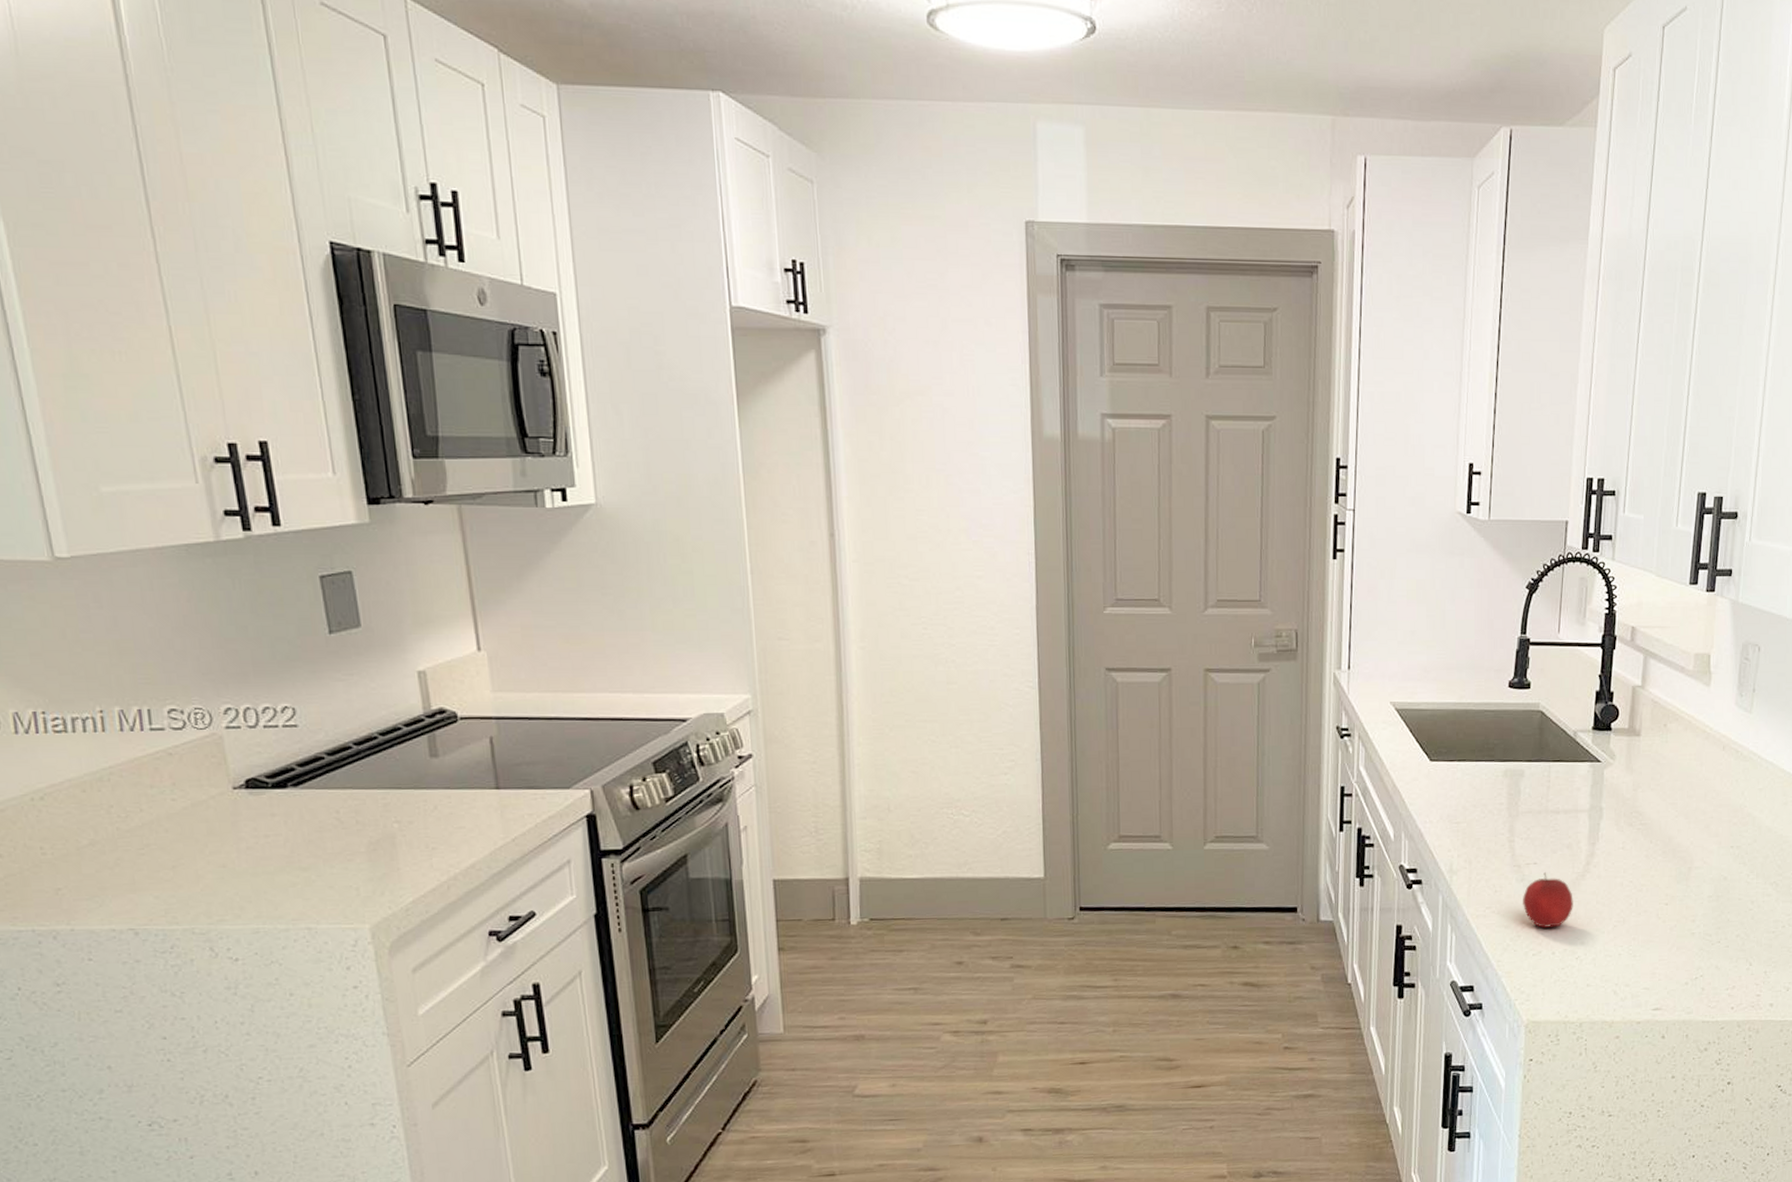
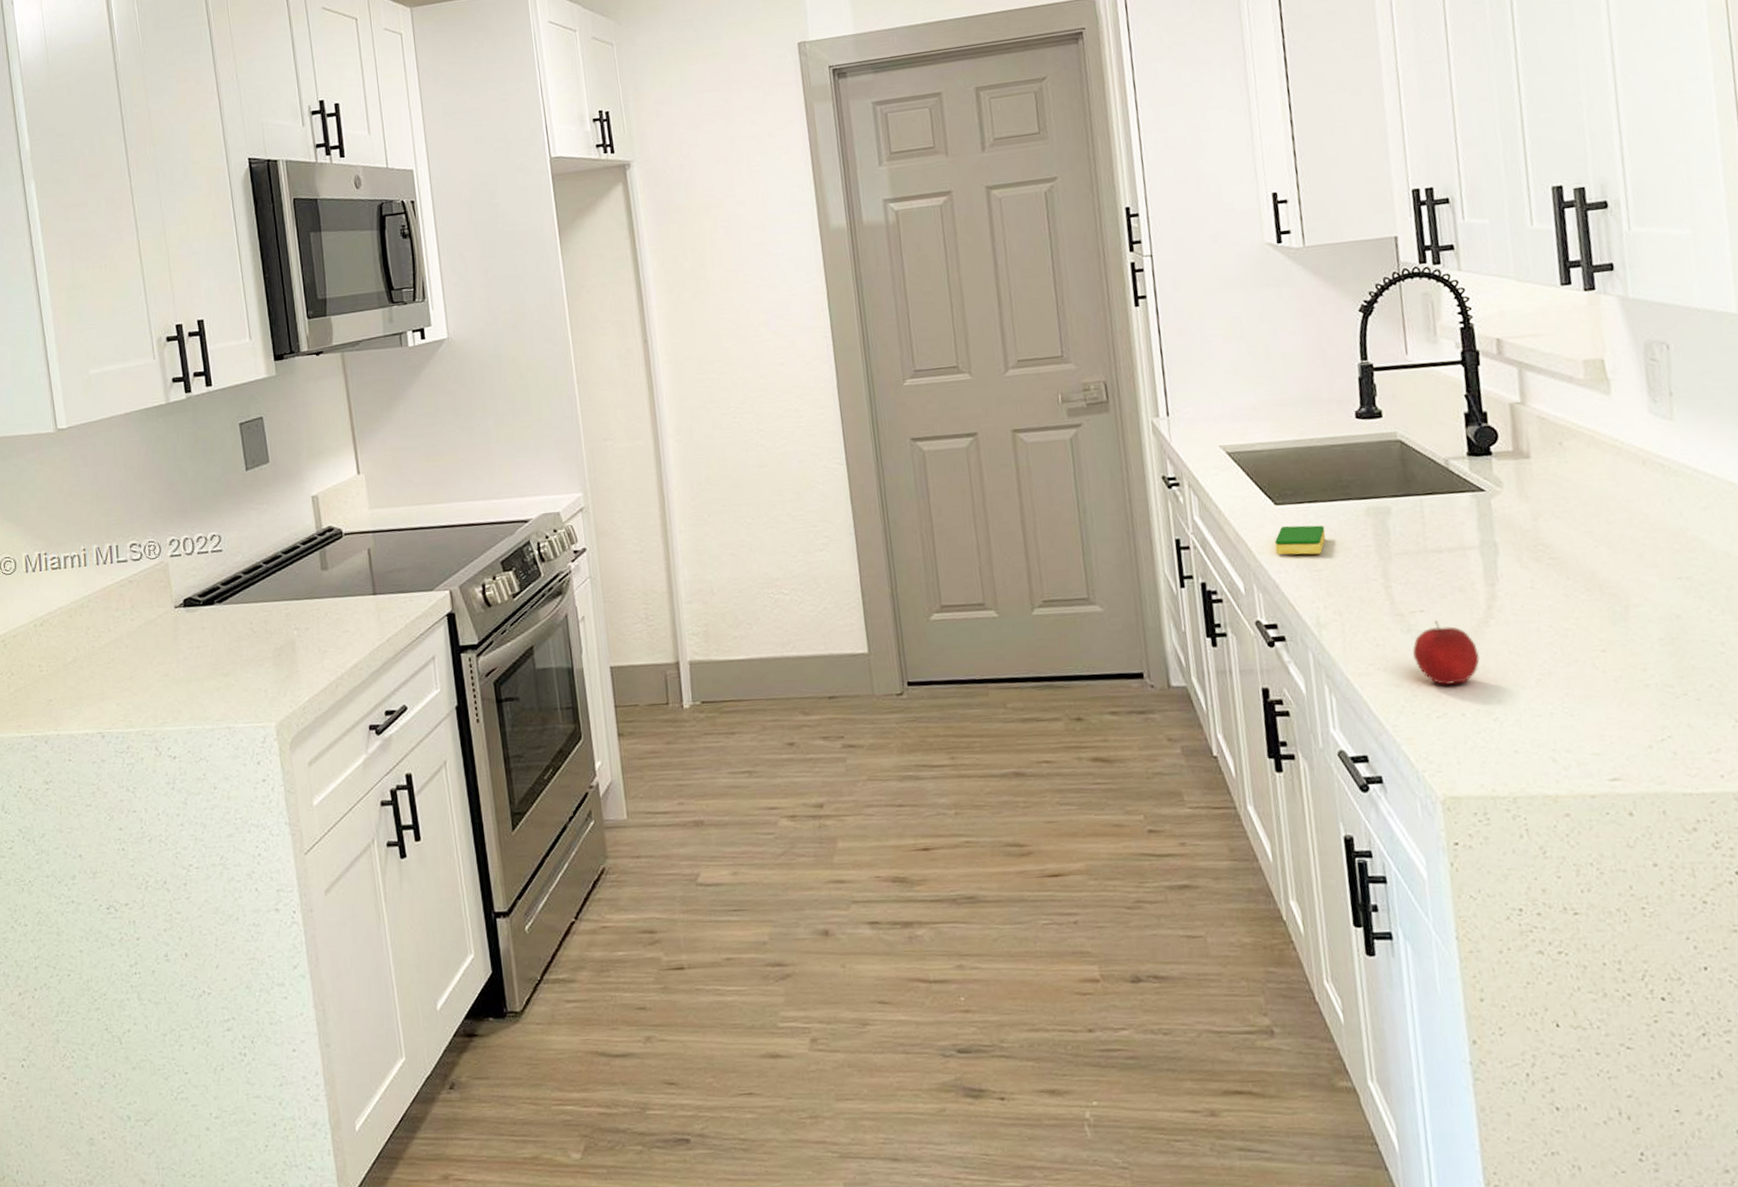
dish sponge: none [1425,780,1469,809] -> present [1274,525,1326,555]

